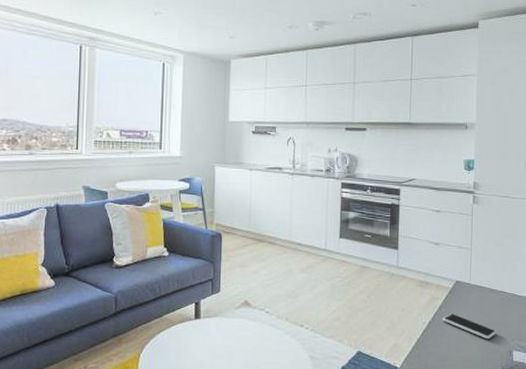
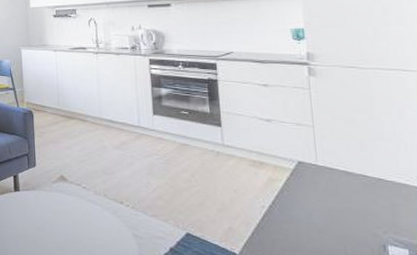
smartphone: present [442,314,496,340] -> none [286,198,361,230]

